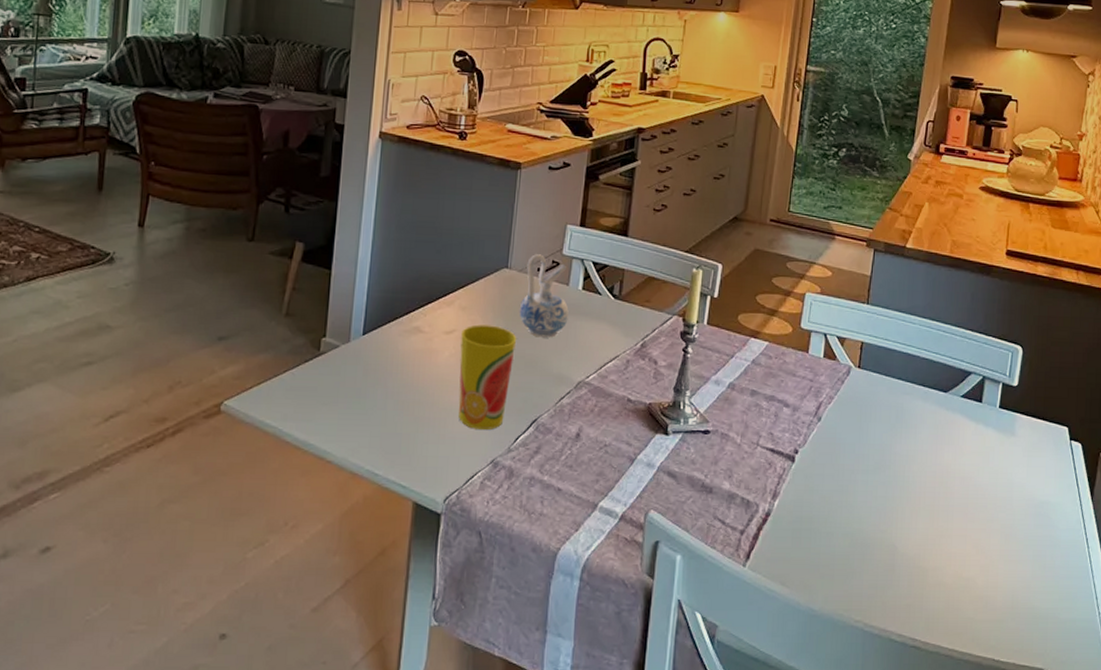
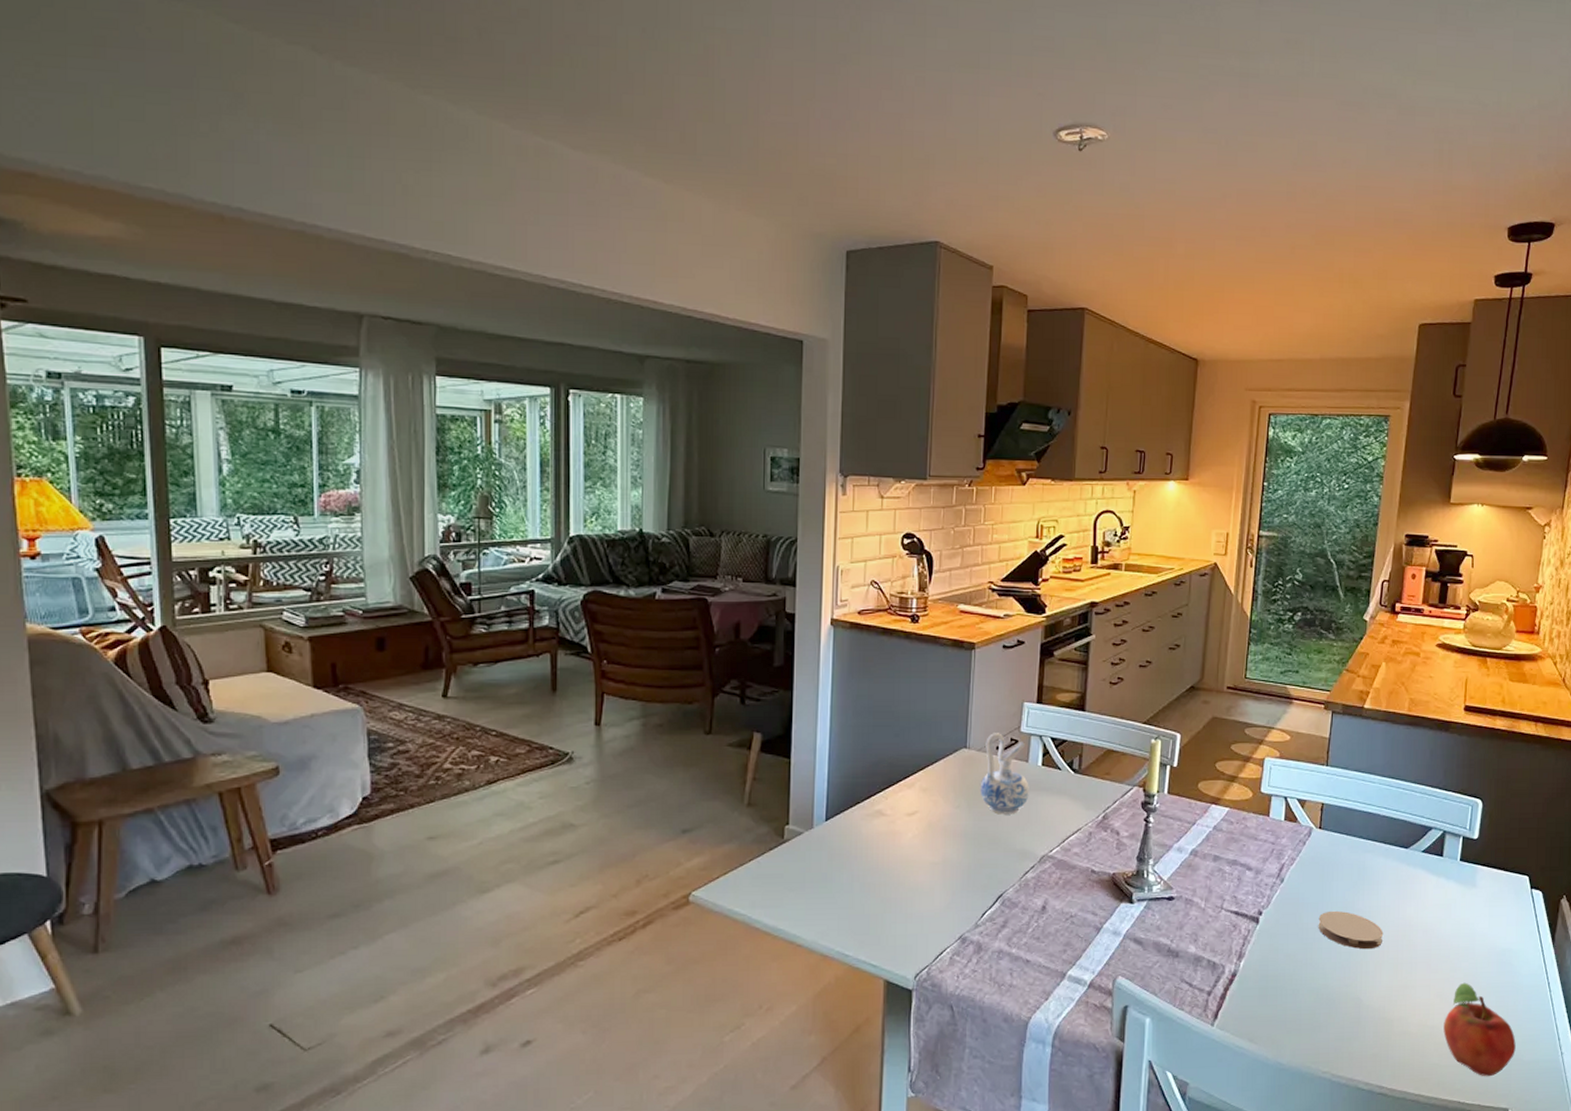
cup: present [458,324,517,431] -> none [923,805,979,908]
coaster: none [854,453,921,495] -> present [1318,910,1384,950]
fruit: none [979,534,1053,634] -> present [1443,982,1516,1077]

